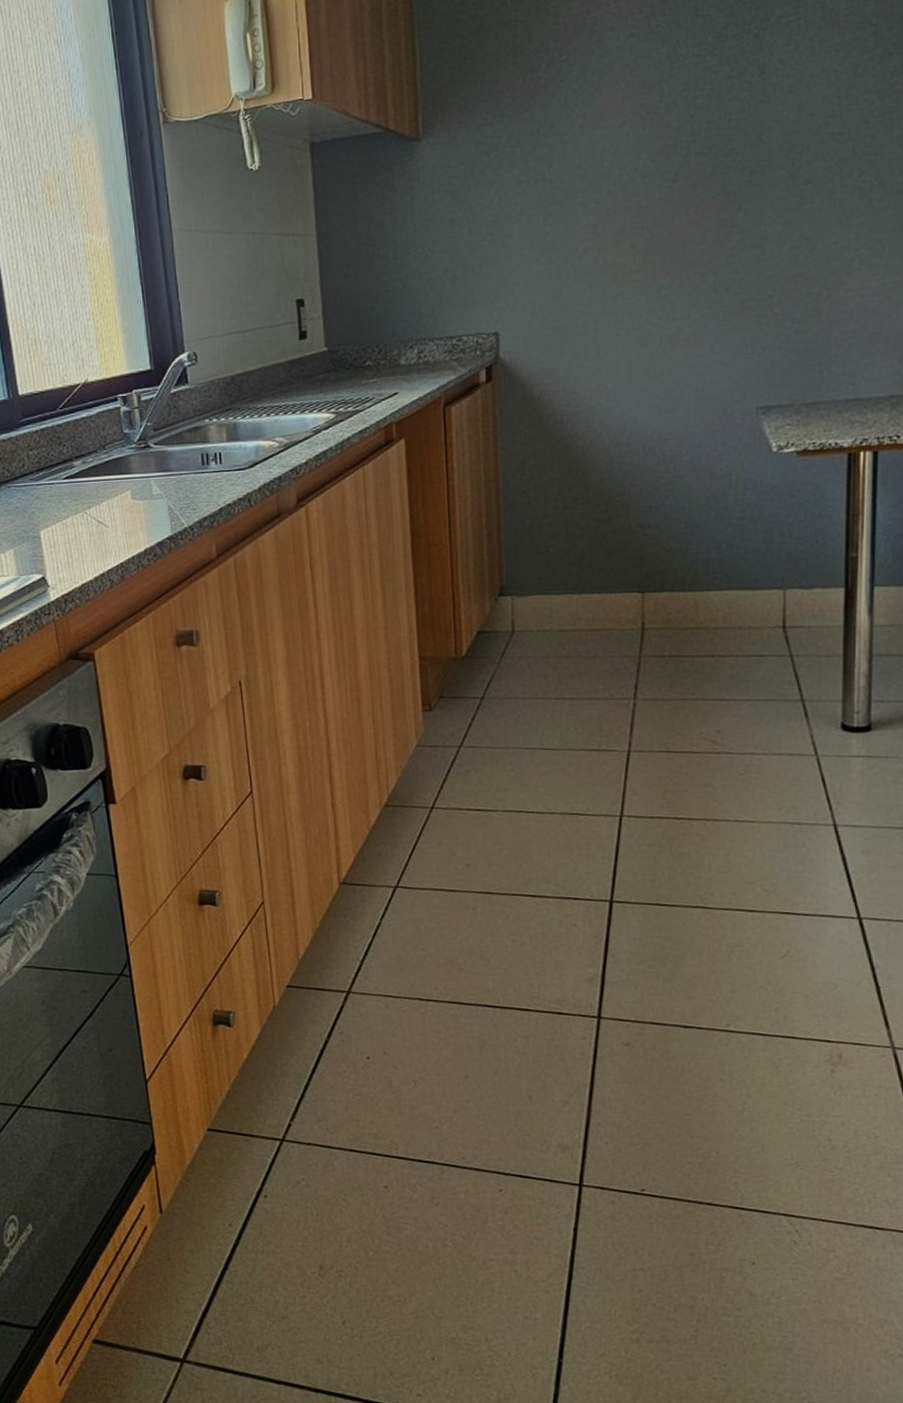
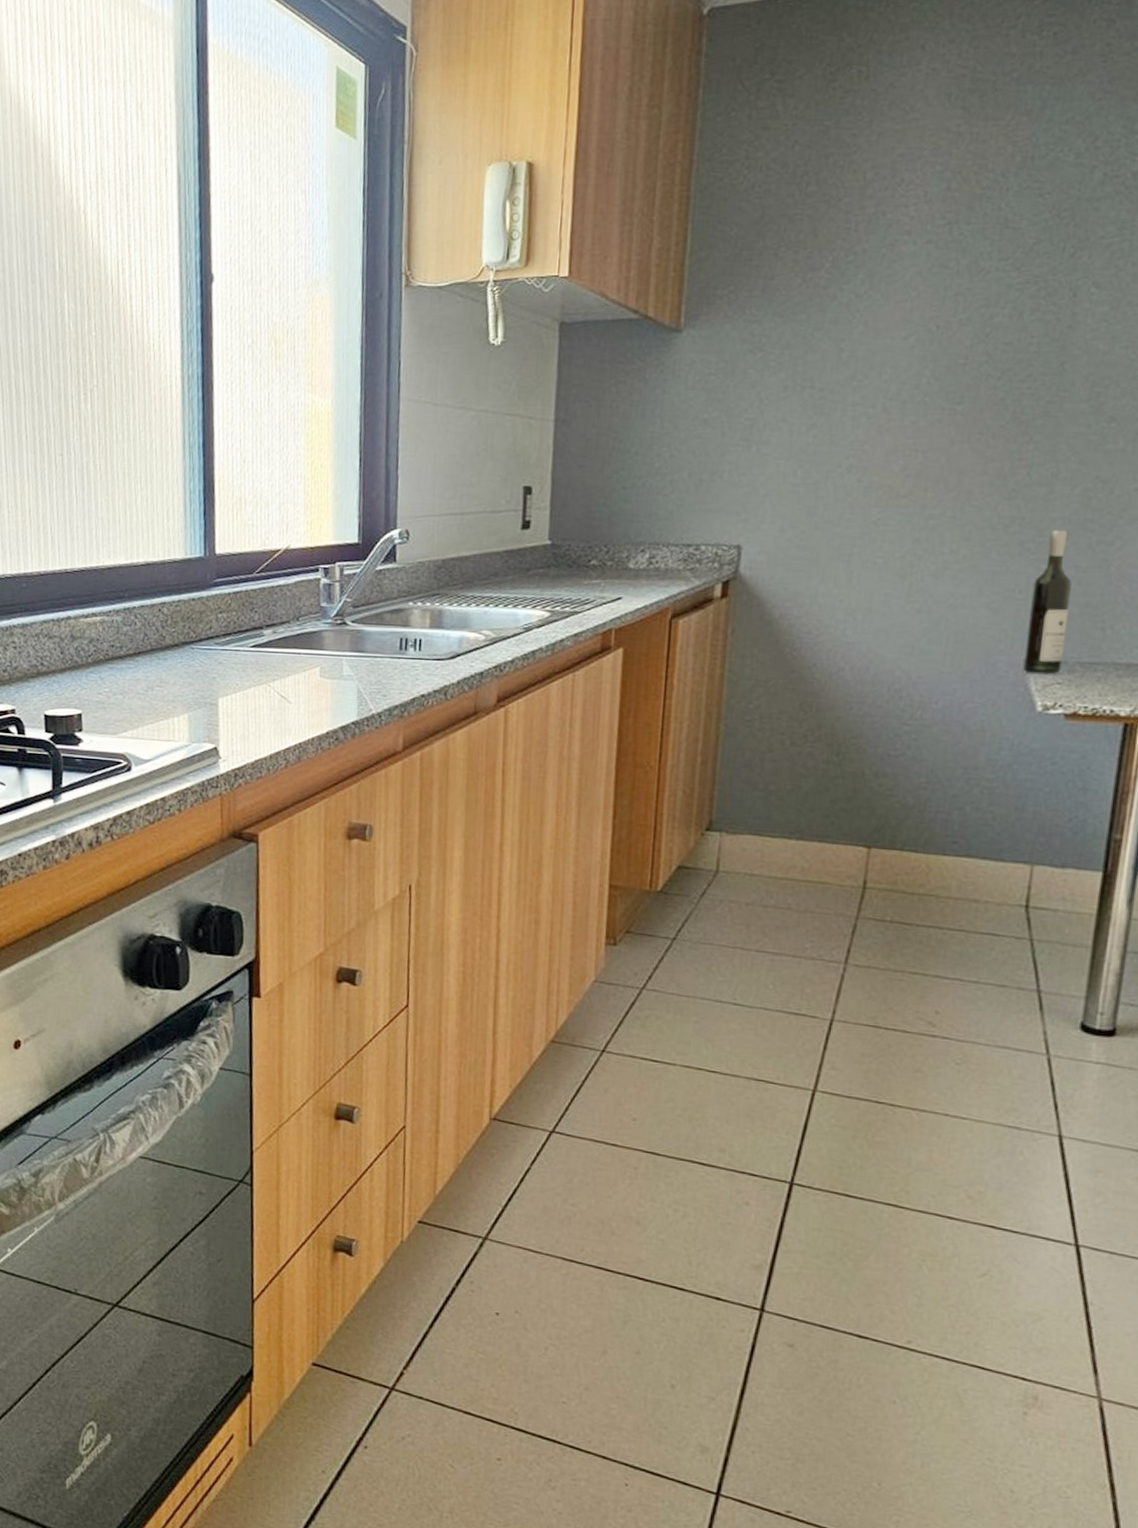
bottle: none [756,286,790,419] -> present [1023,529,1072,675]

